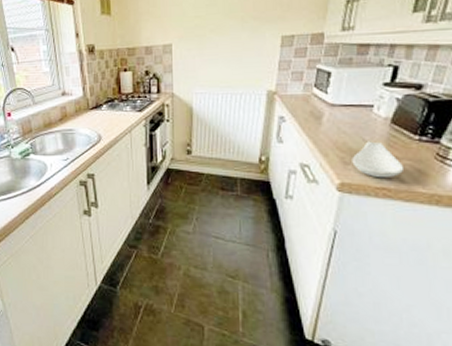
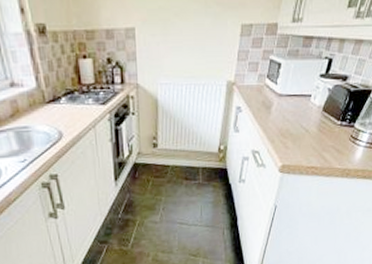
spoon rest: present [352,141,405,178] -> none [292,127,328,159]

